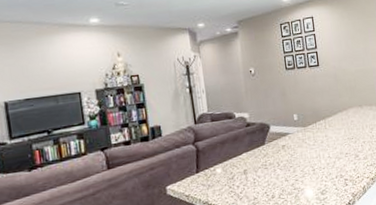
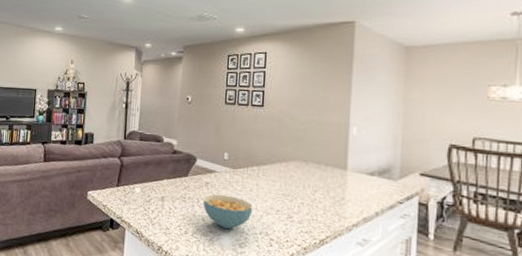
cereal bowl: none [282,151,327,182] -> present [203,194,253,229]

